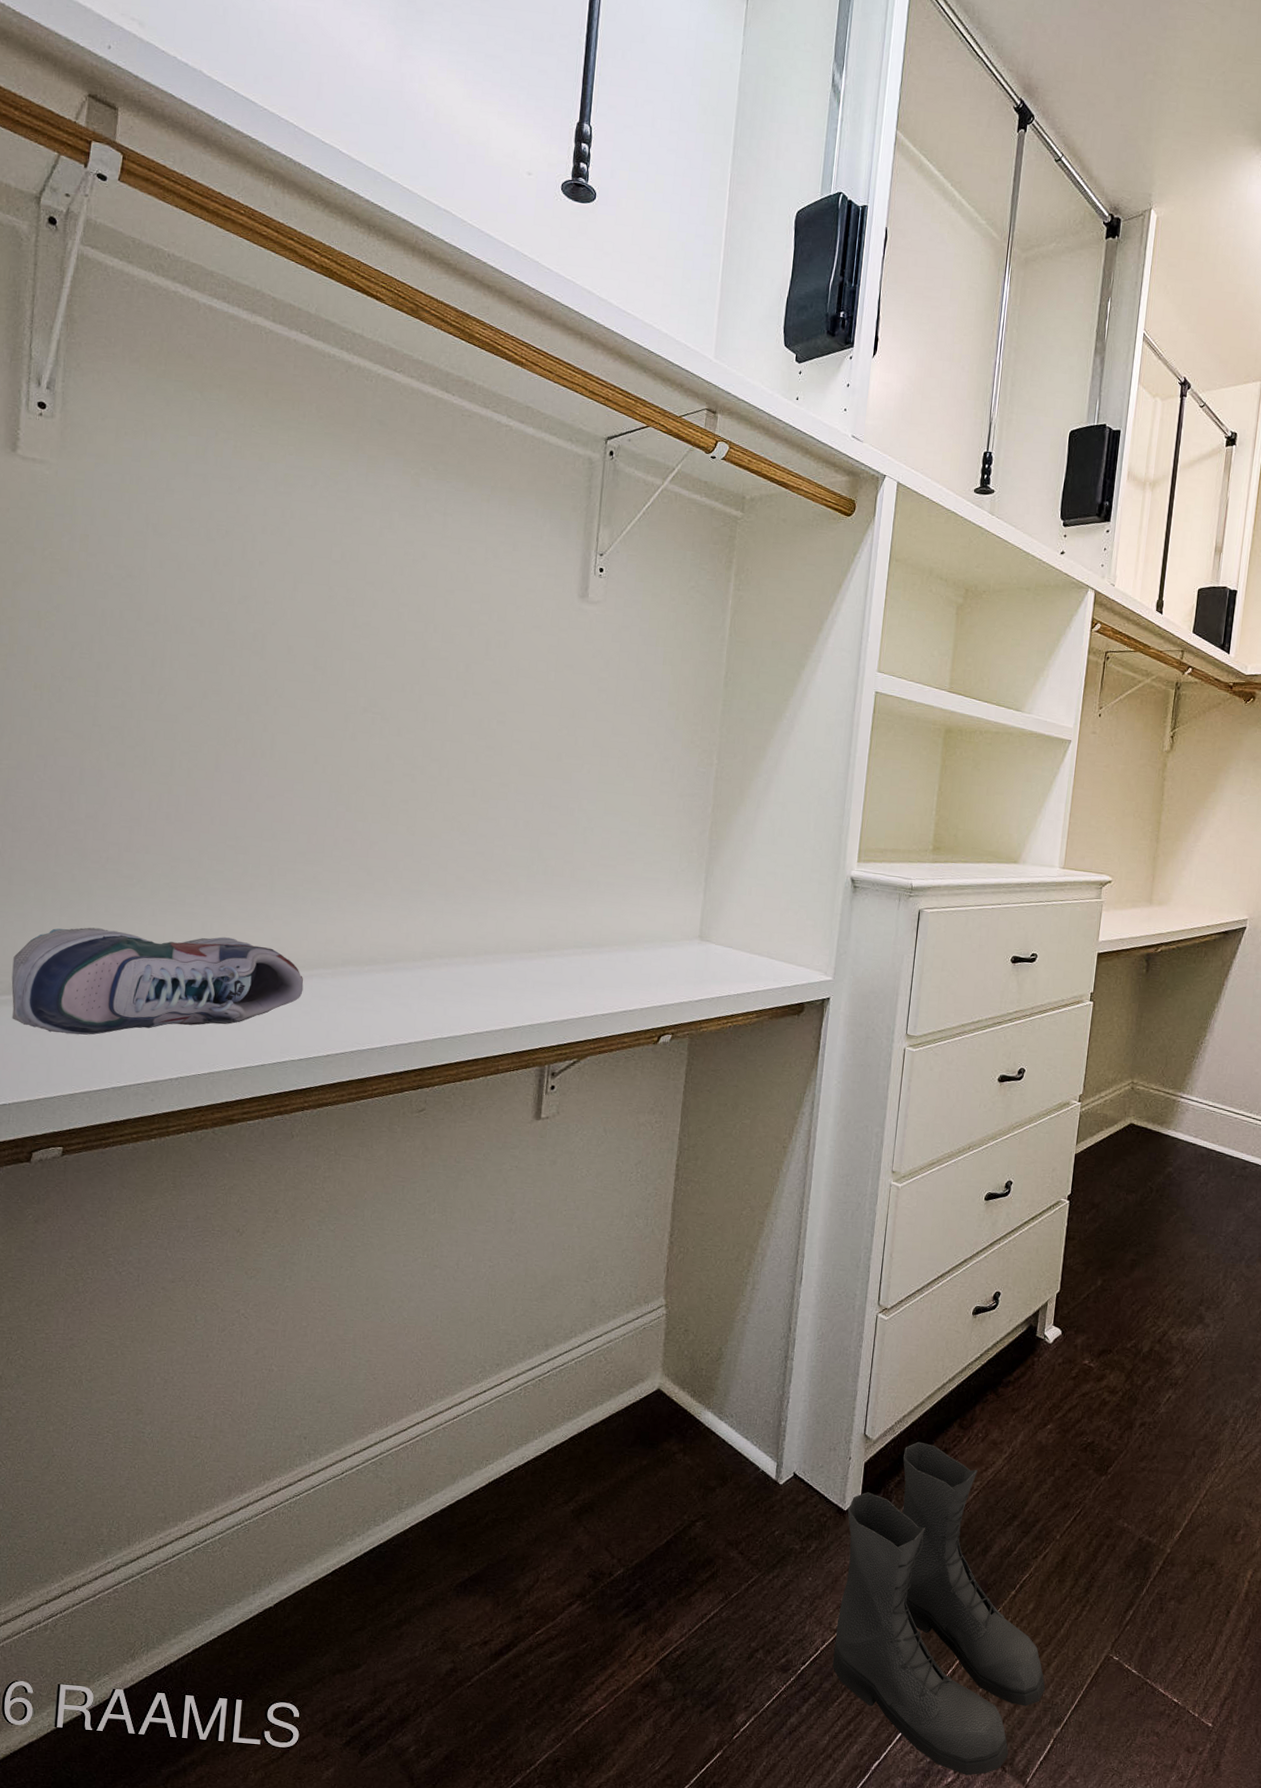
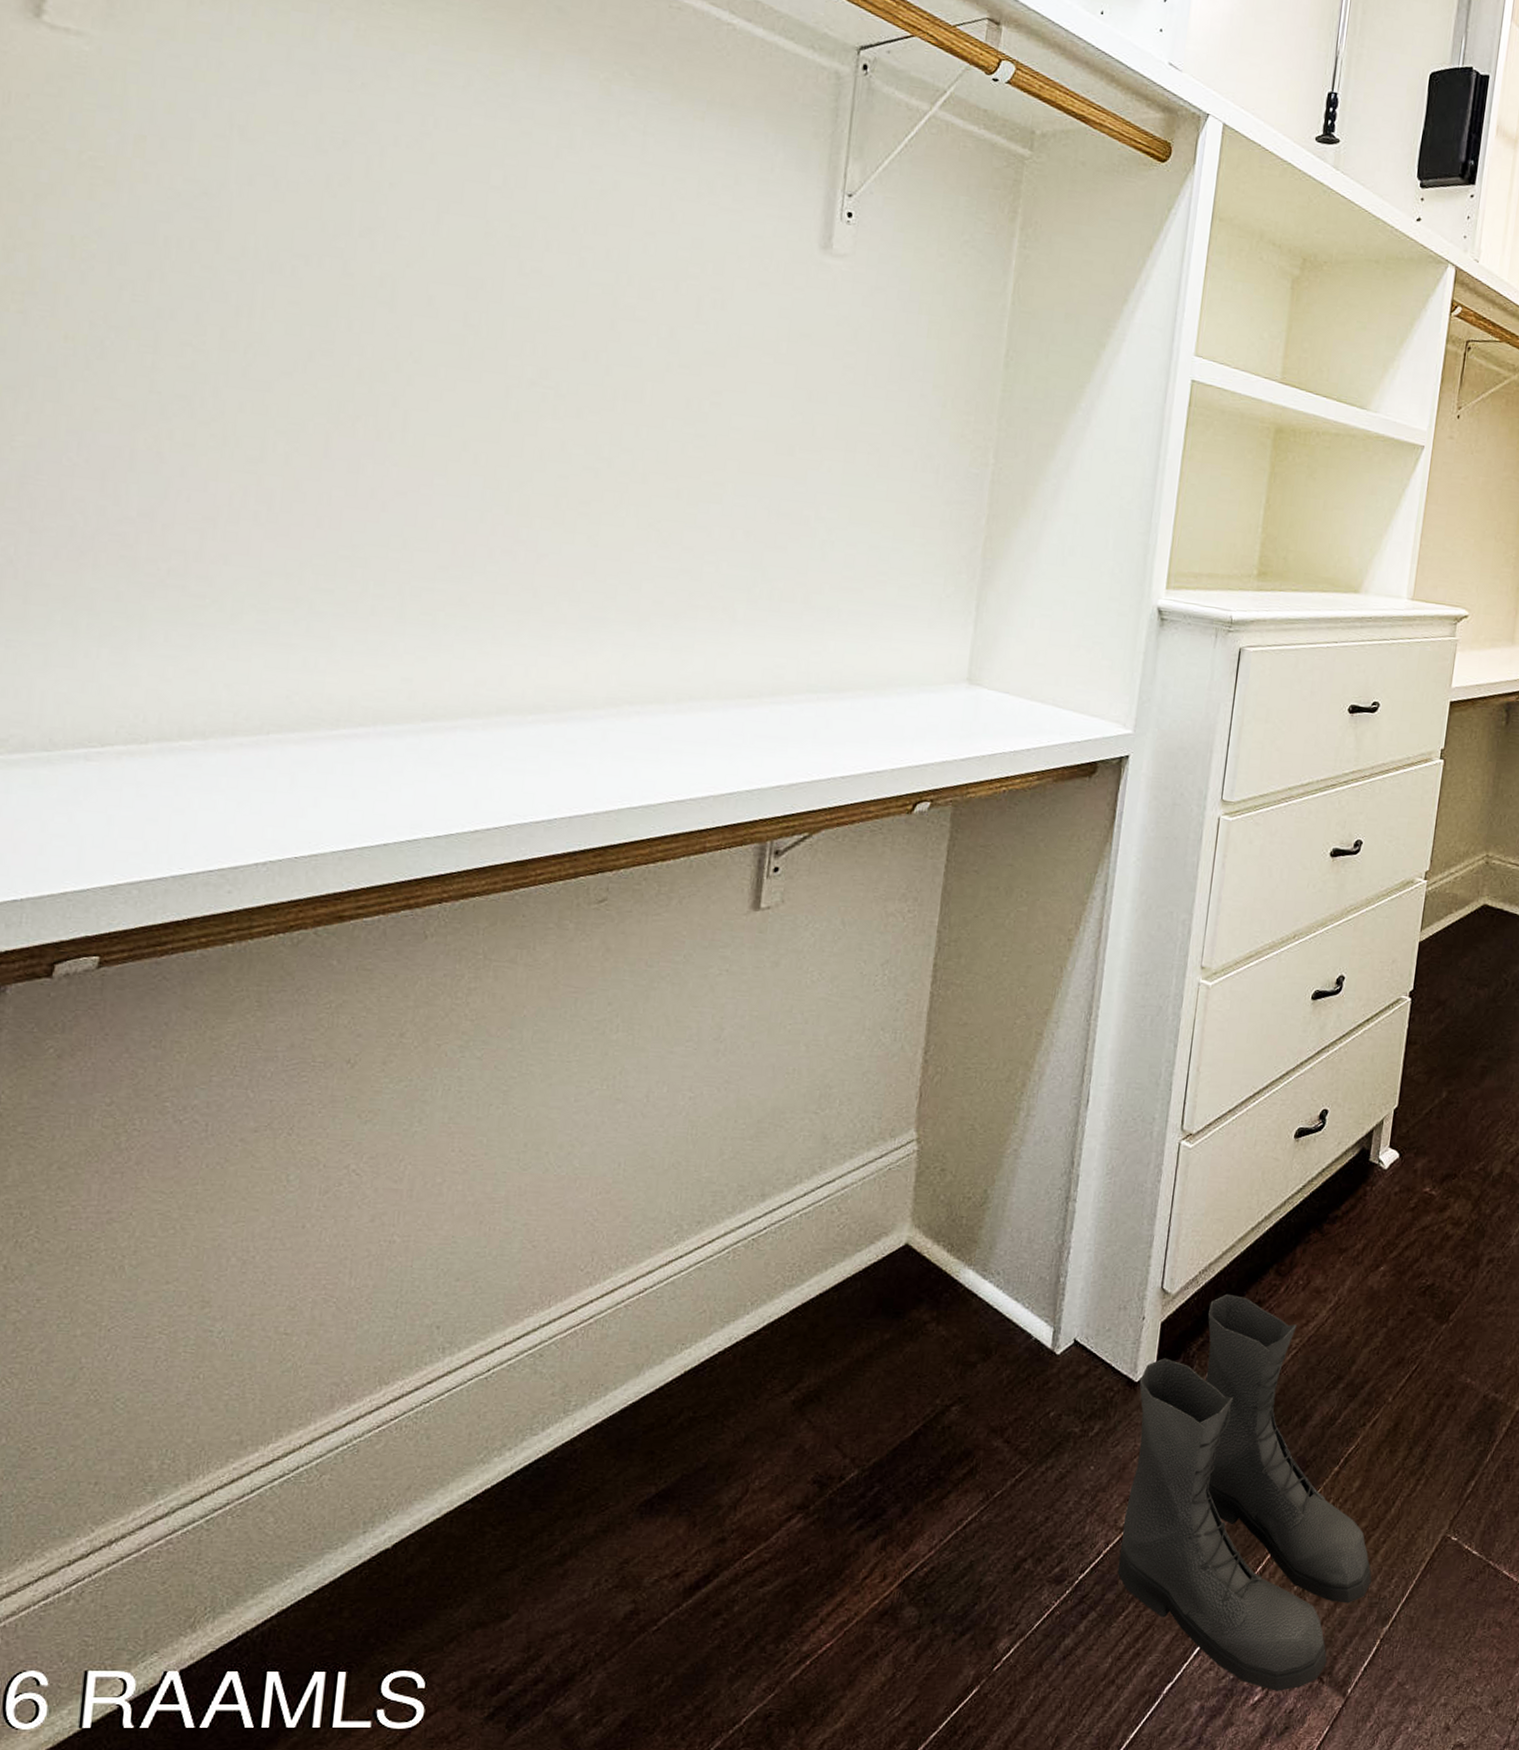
shoe: present [11,927,304,1035] -> none [26,662,444,807]

